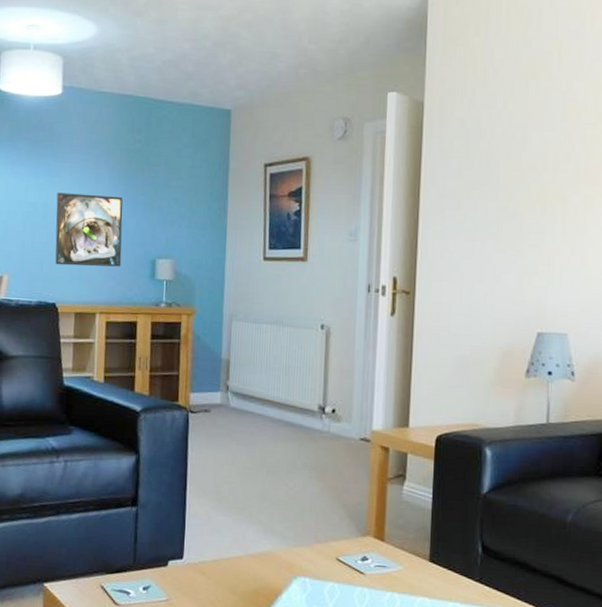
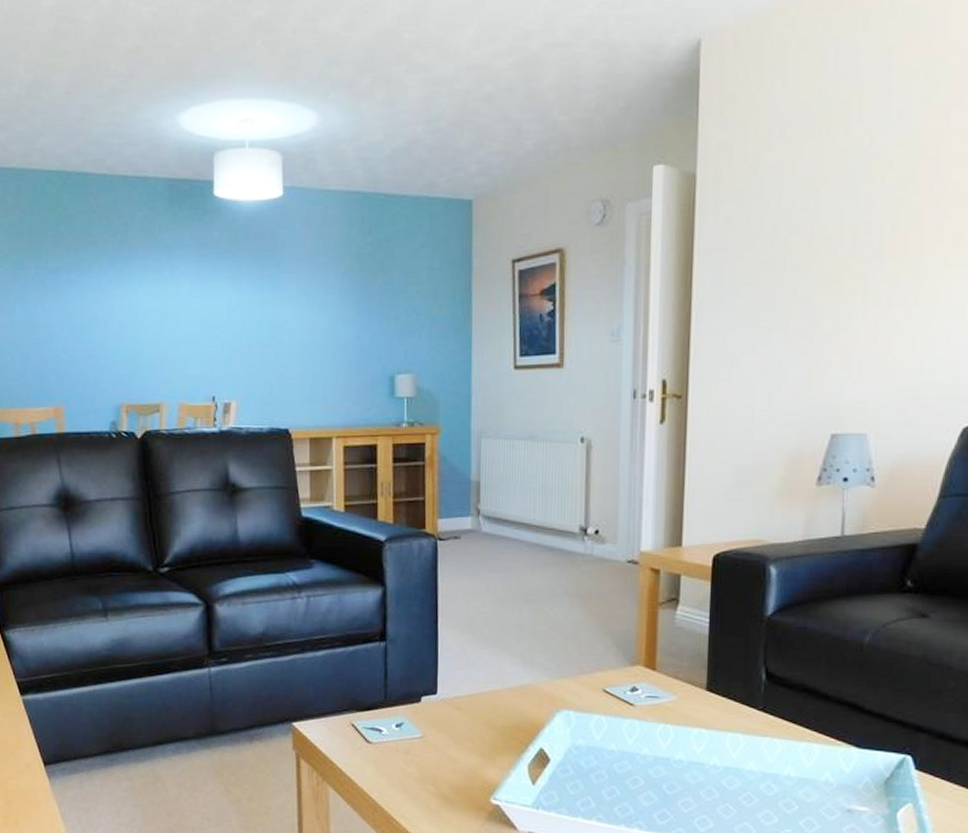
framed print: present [55,193,123,267] -> none [283,307,357,387]

